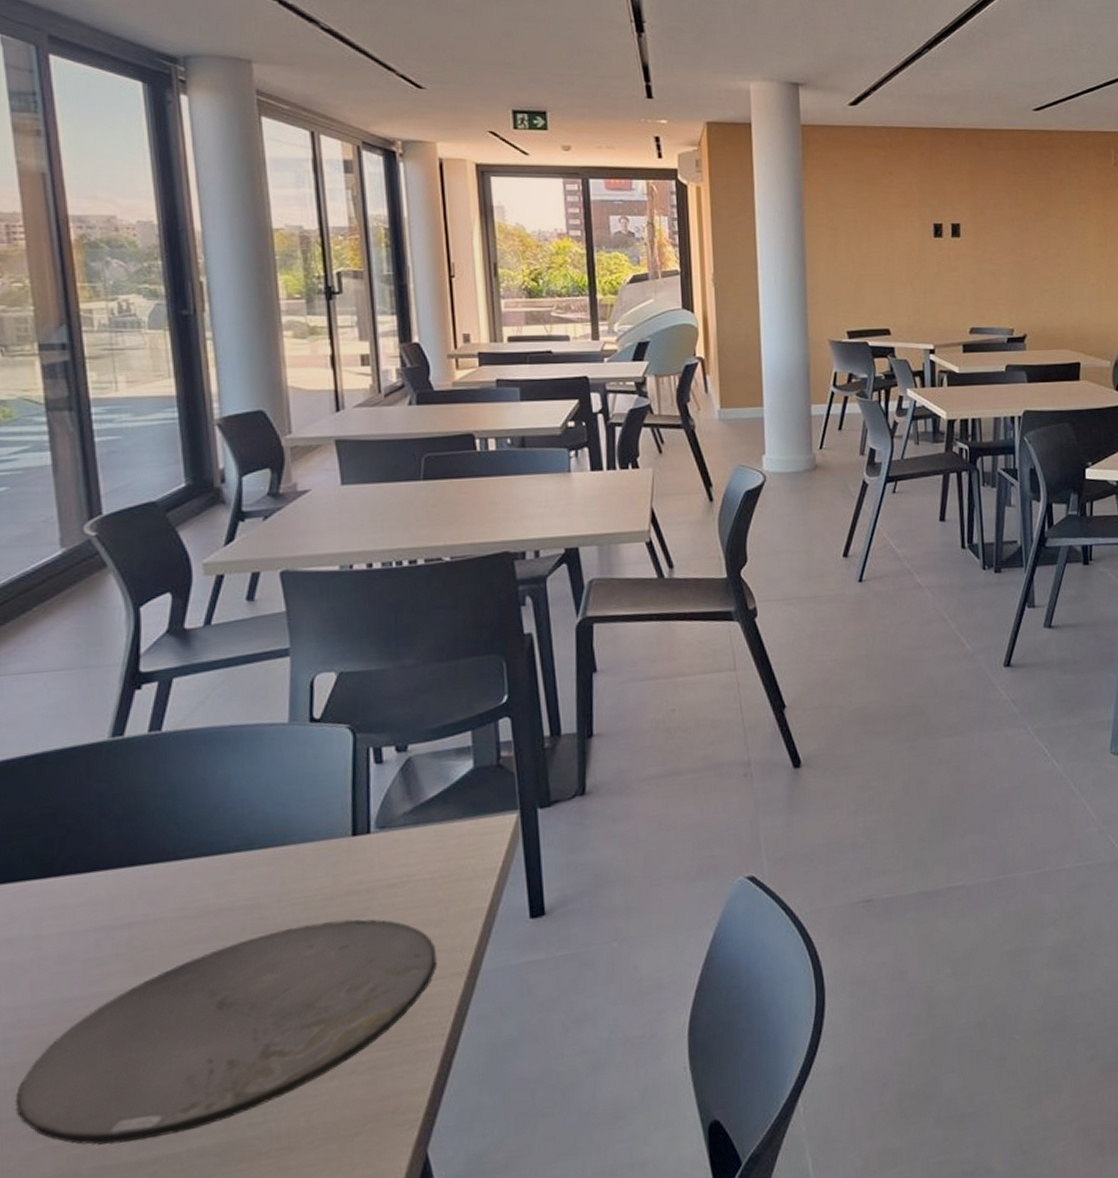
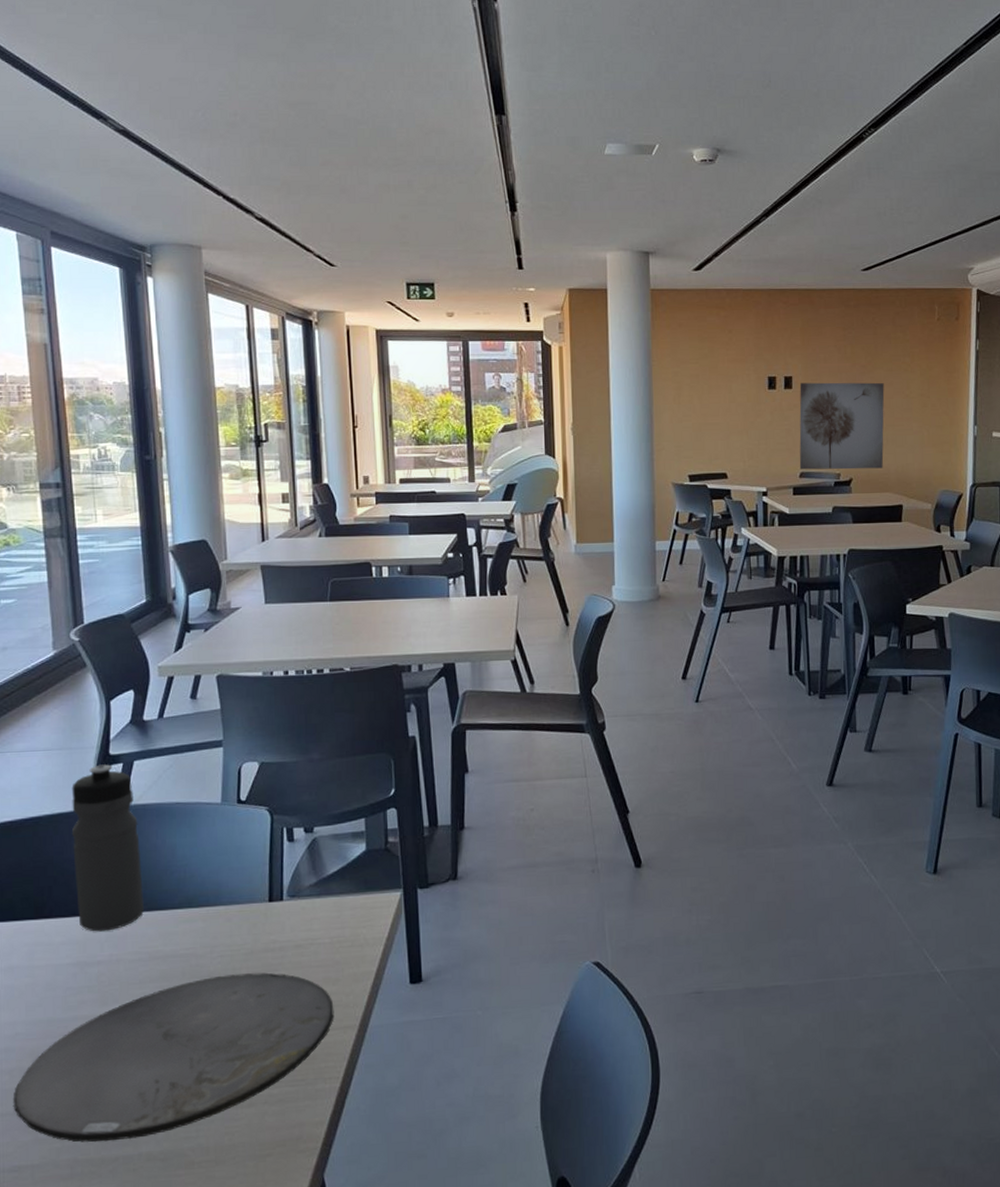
water bottle: none [89,684,189,888] -> present [71,764,144,932]
wall art: none [968,230,1060,325] -> present [799,382,885,470]

